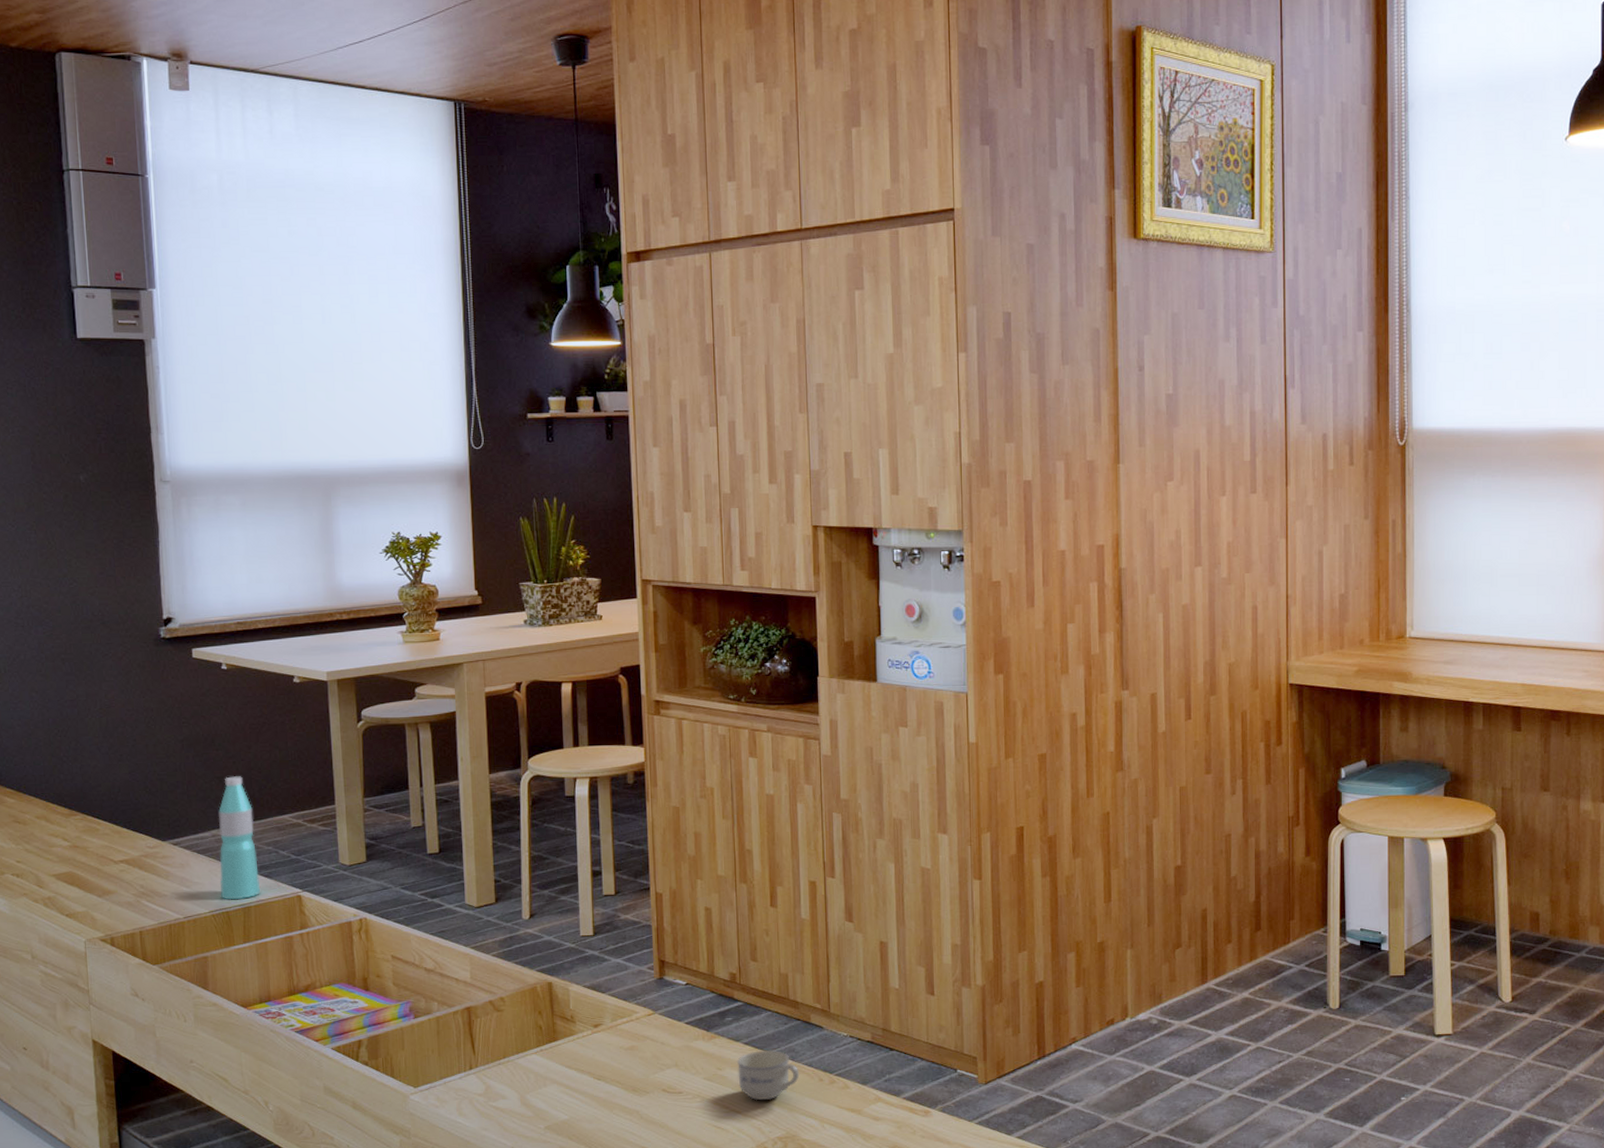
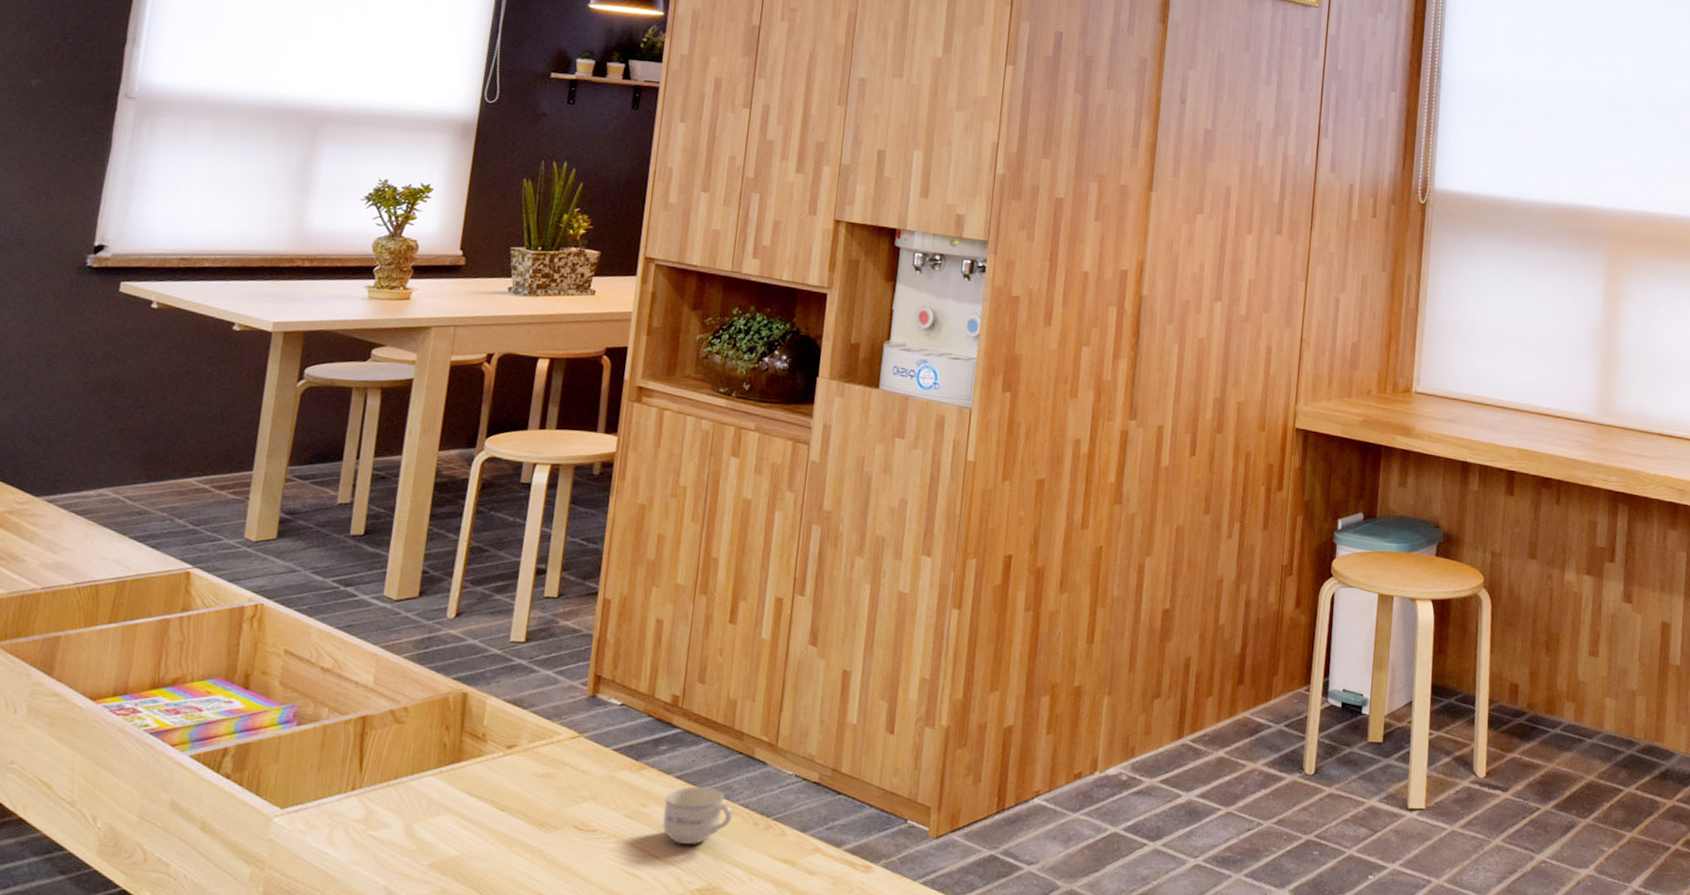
water bottle: present [218,776,260,900] -> none [92,429,154,572]

